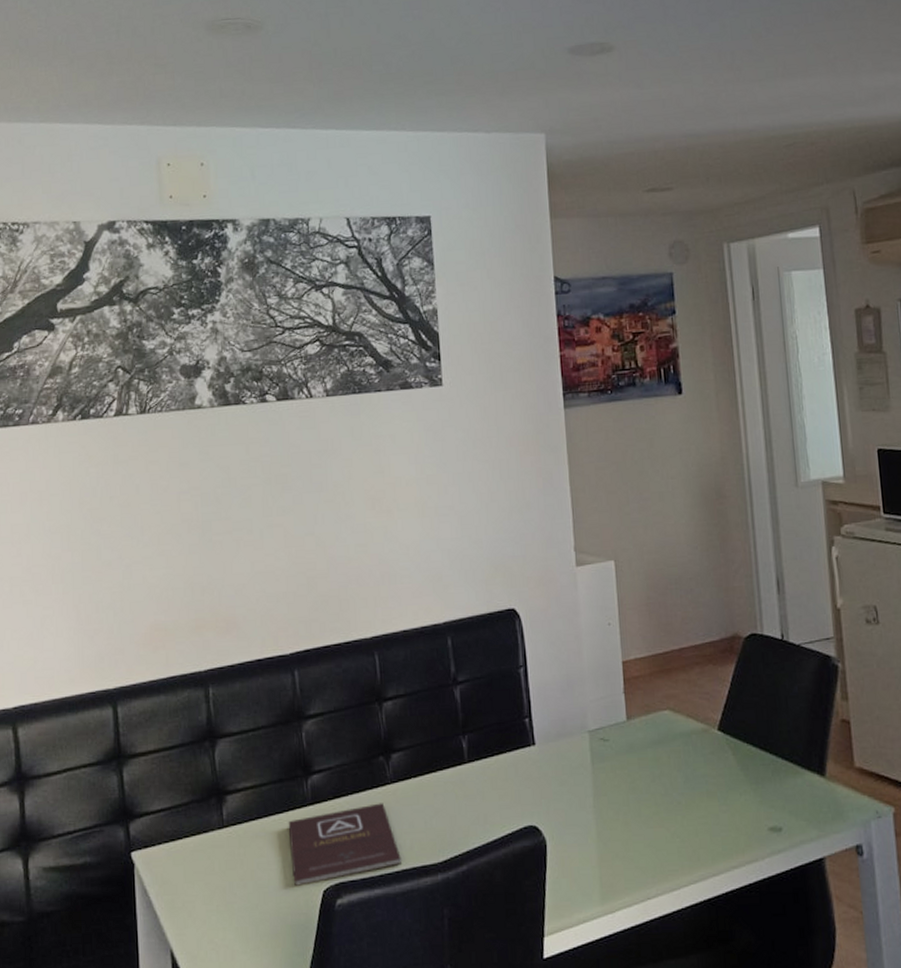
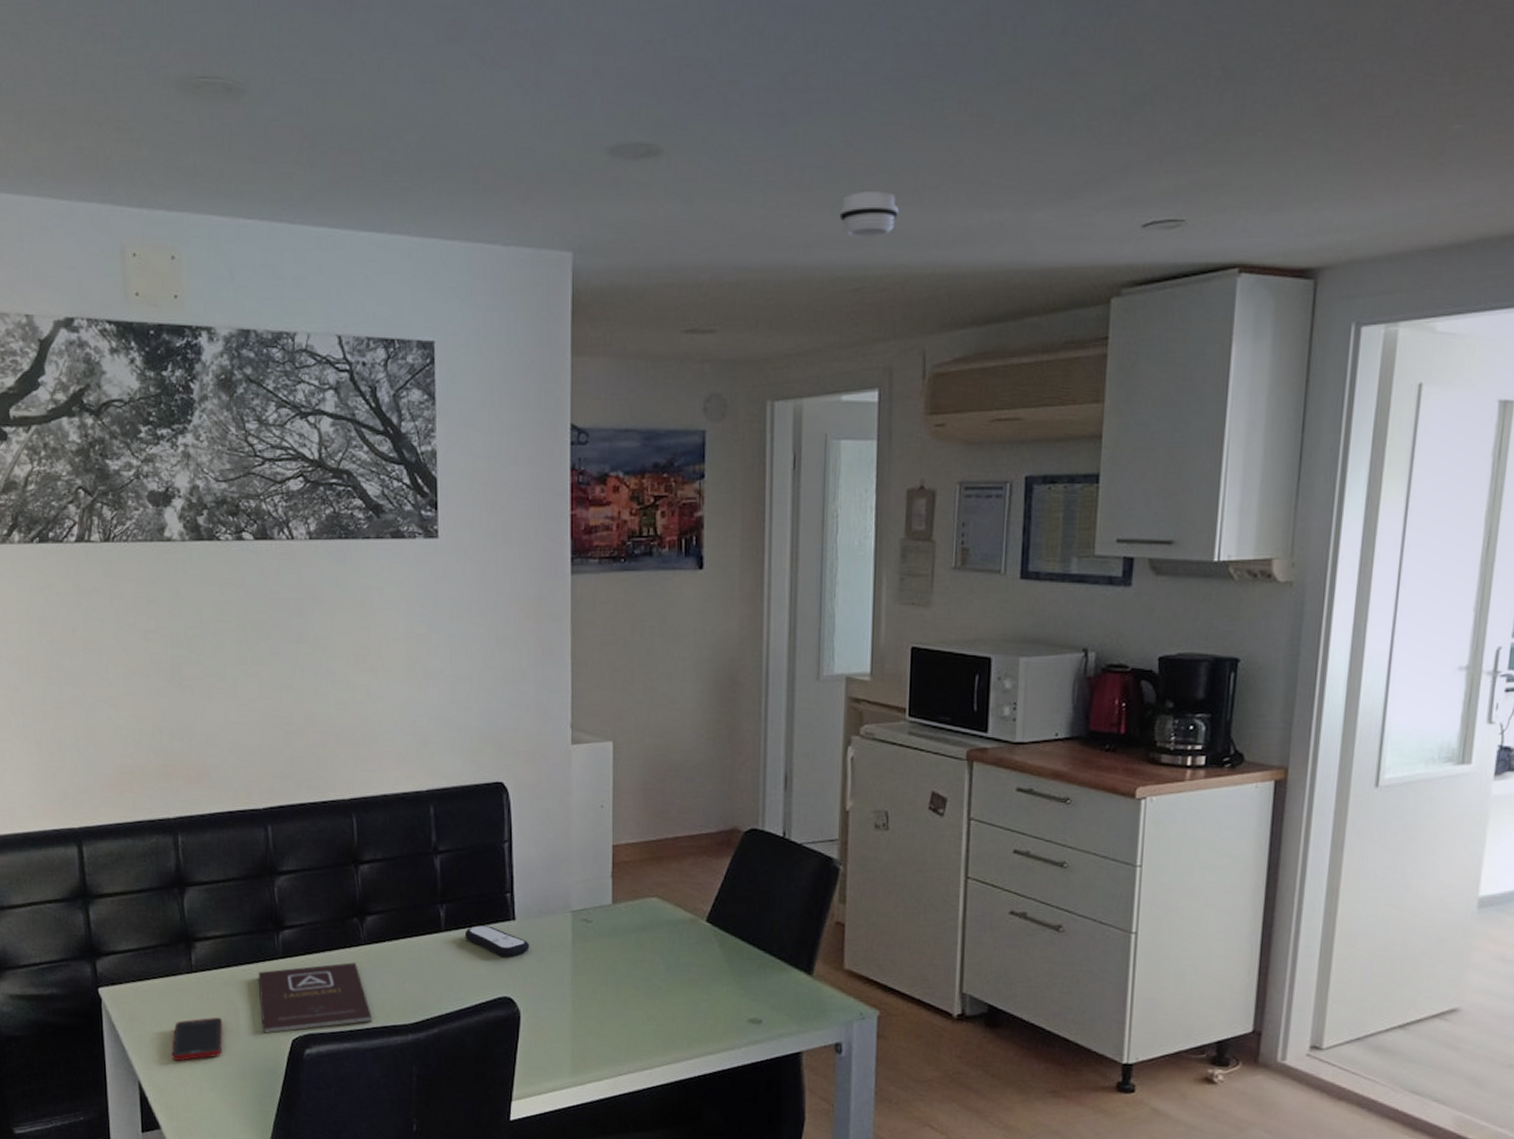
cell phone: none [203,872,254,924] -> present [171,1017,222,1061]
remote control: none [487,753,551,785] -> present [464,925,530,958]
smoke detector: none [768,65,817,103] -> present [839,191,898,237]

